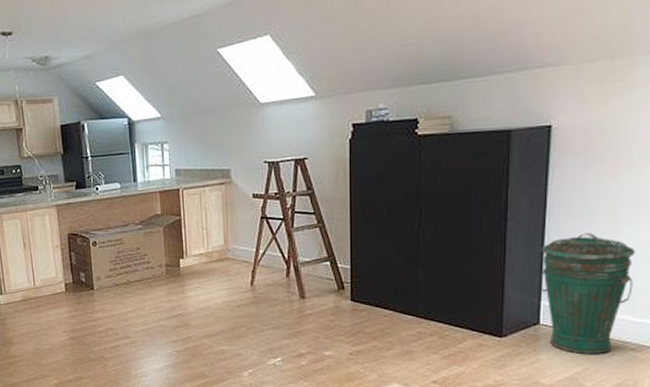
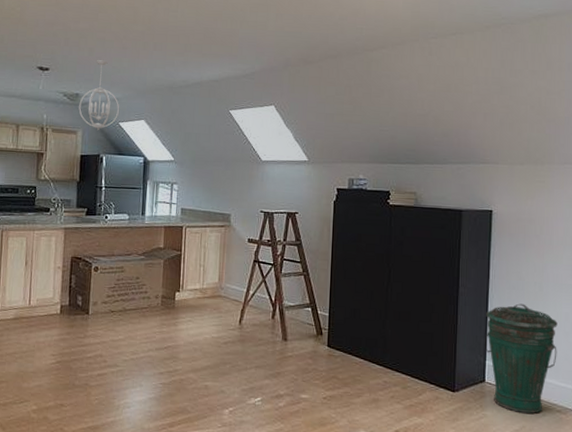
chandelier: none [50,12,95,95] -> present [79,60,120,131]

